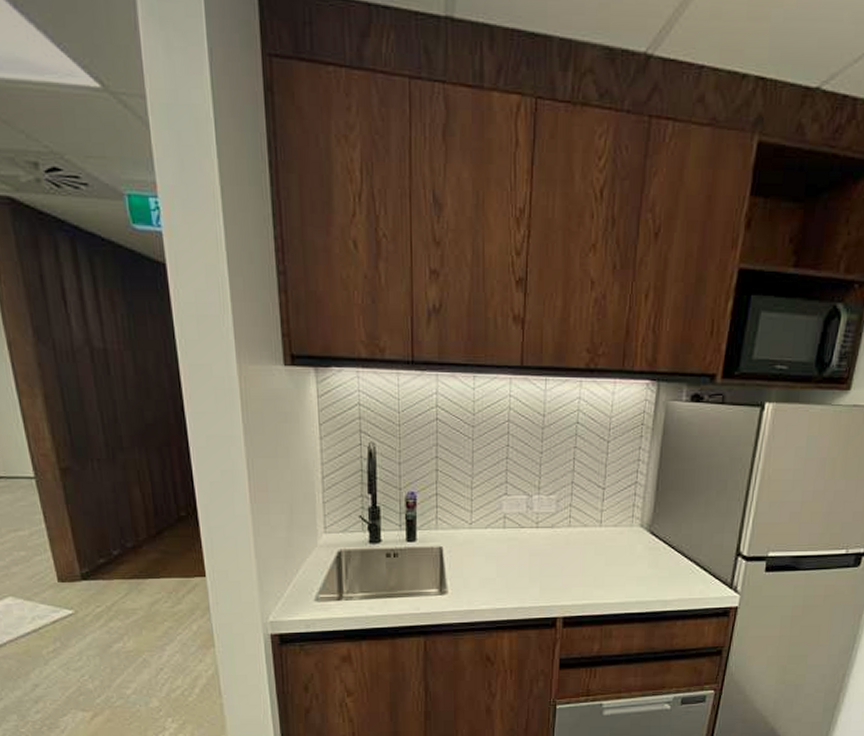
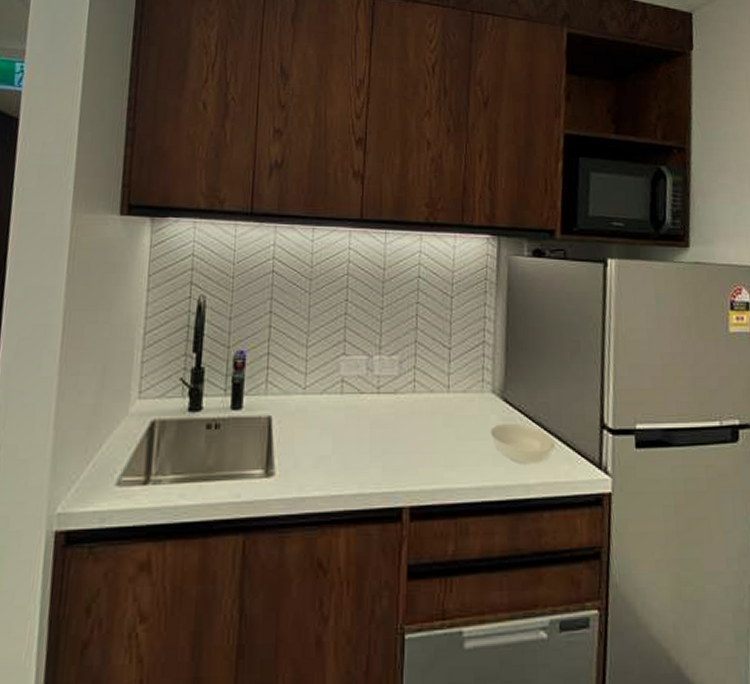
bowl: none [636,552,693,585] -> present [490,424,555,465]

